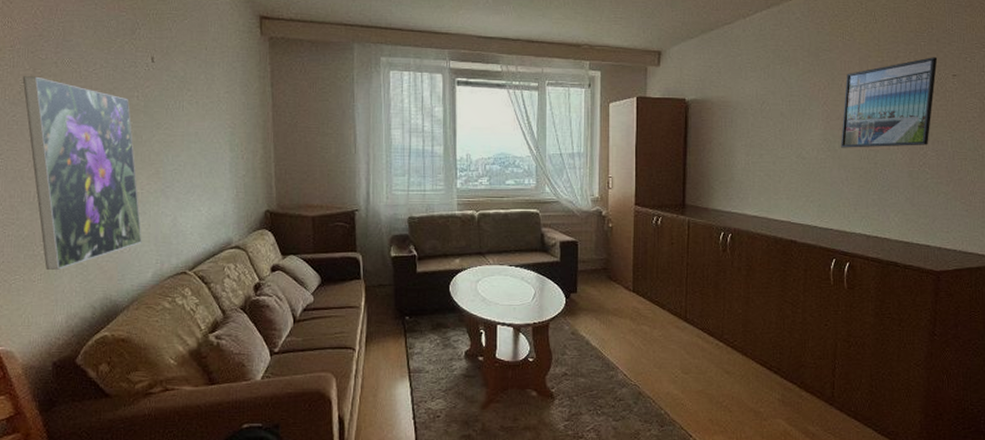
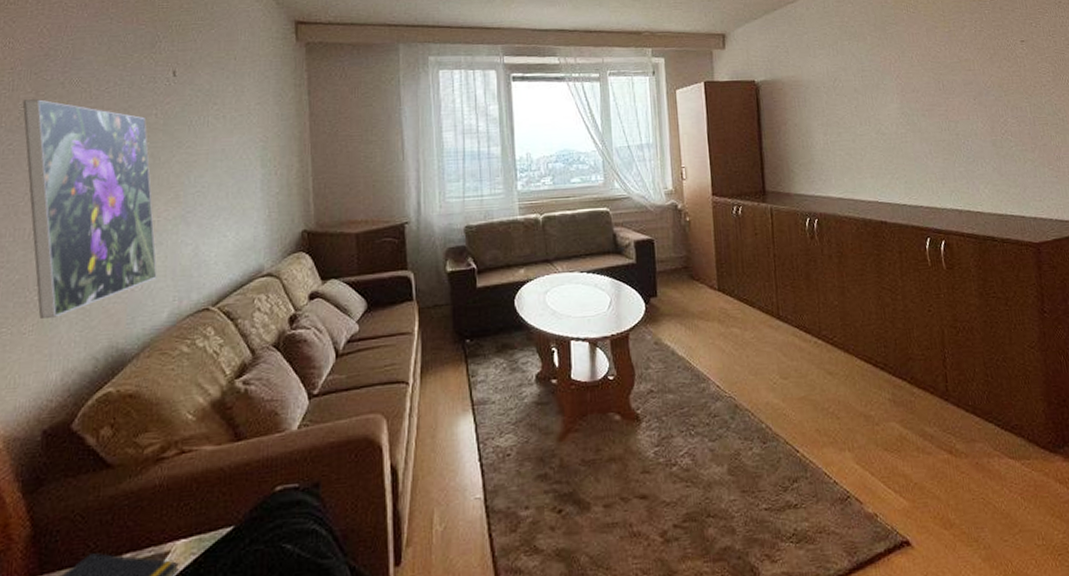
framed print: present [841,57,938,148] -> none [916,24,1008,121]

